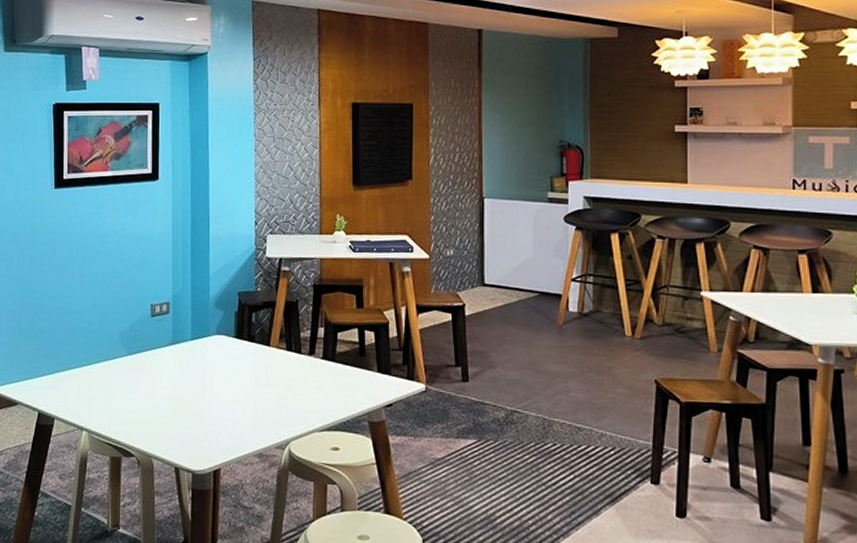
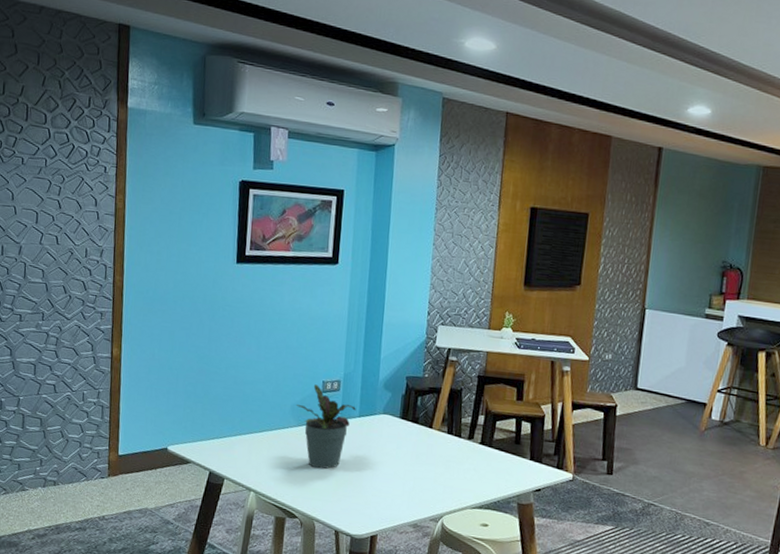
potted plant: none [124,309,188,400] -> present [295,384,356,469]

